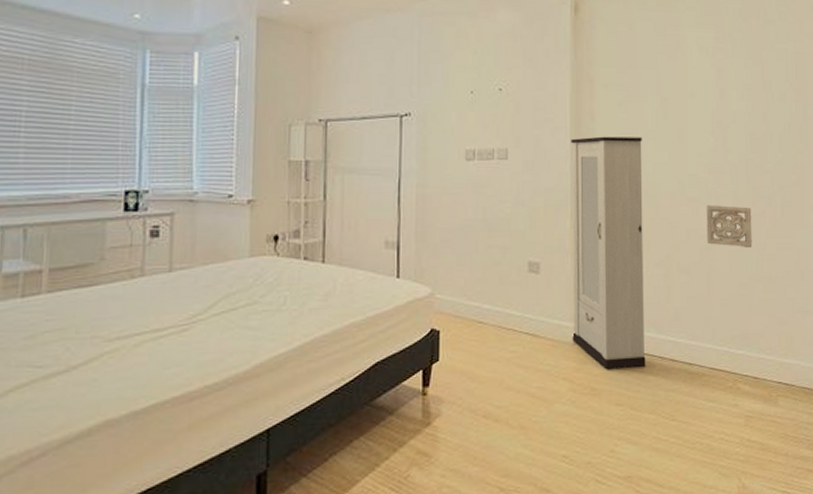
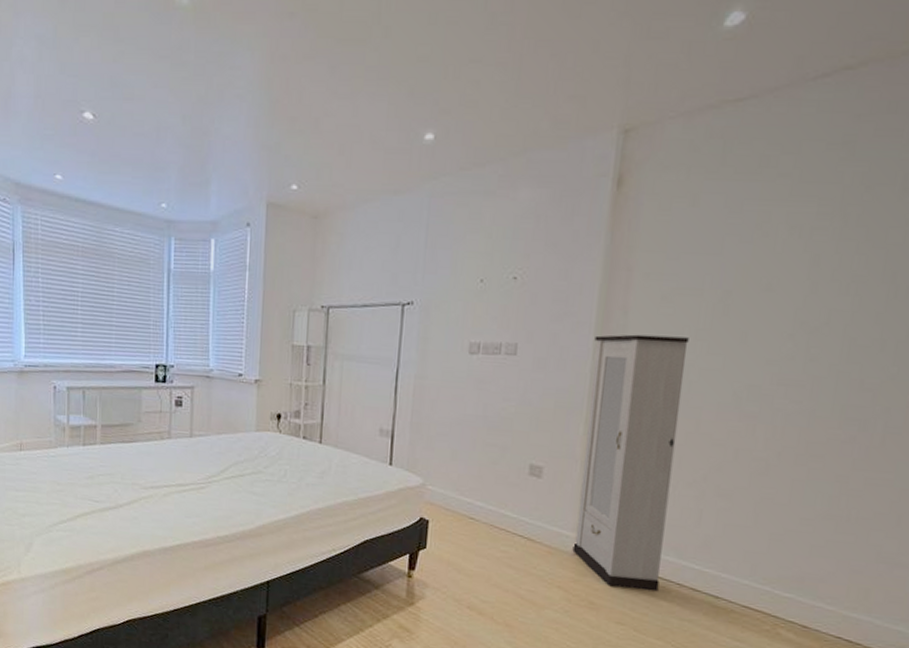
wall ornament: present [706,205,752,248] -> none [761,423,835,480]

